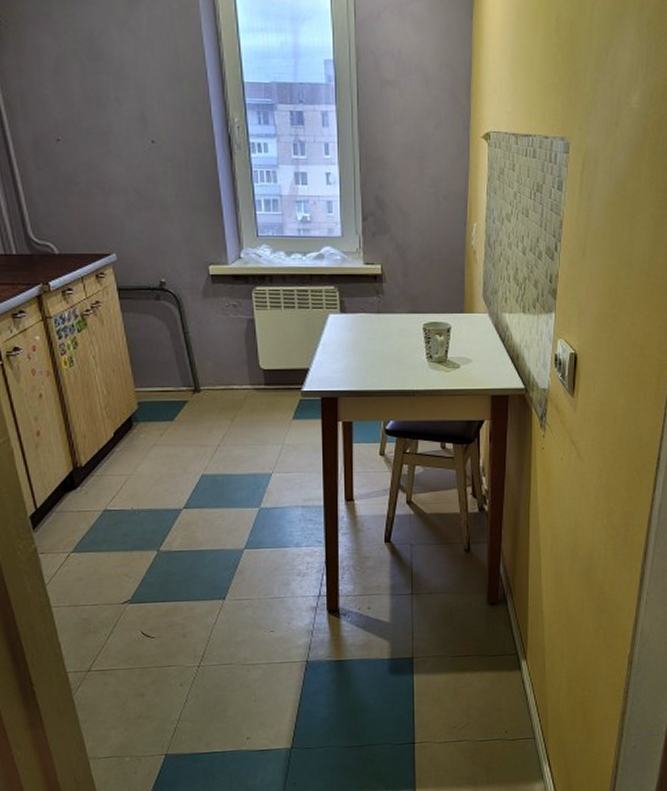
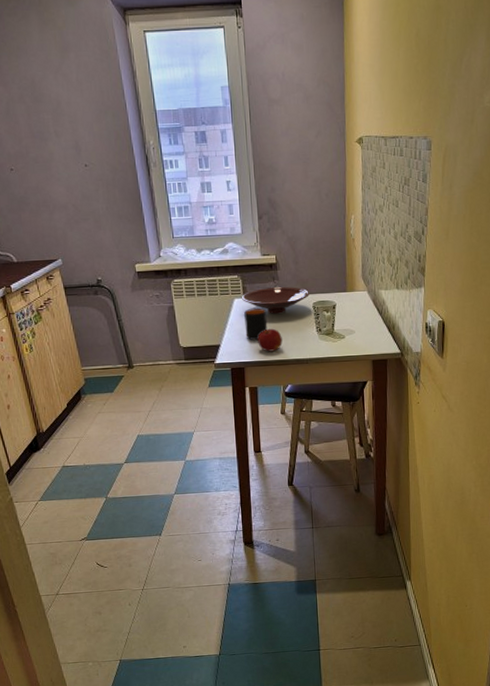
bowl: none [337,303,420,335] -> present [241,287,309,314]
mug: none [340,328,368,366] -> present [244,308,268,341]
apple: none [355,352,385,380] -> present [257,328,283,352]

